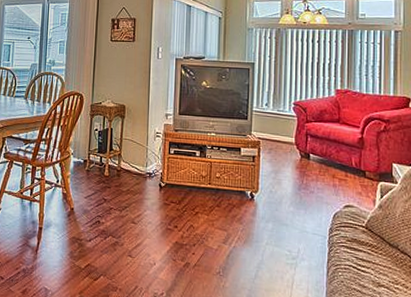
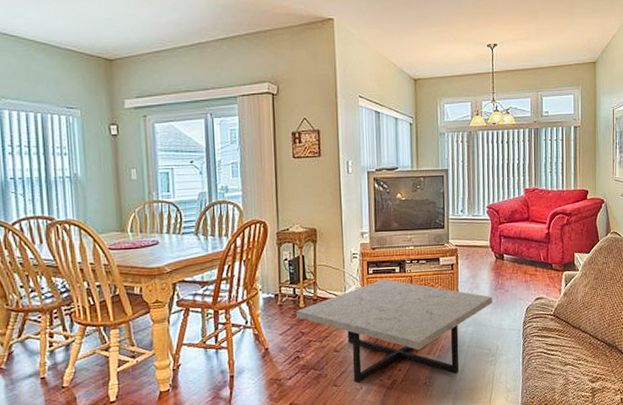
coffee table: none [101,161,295,269] -> present [296,279,492,383]

